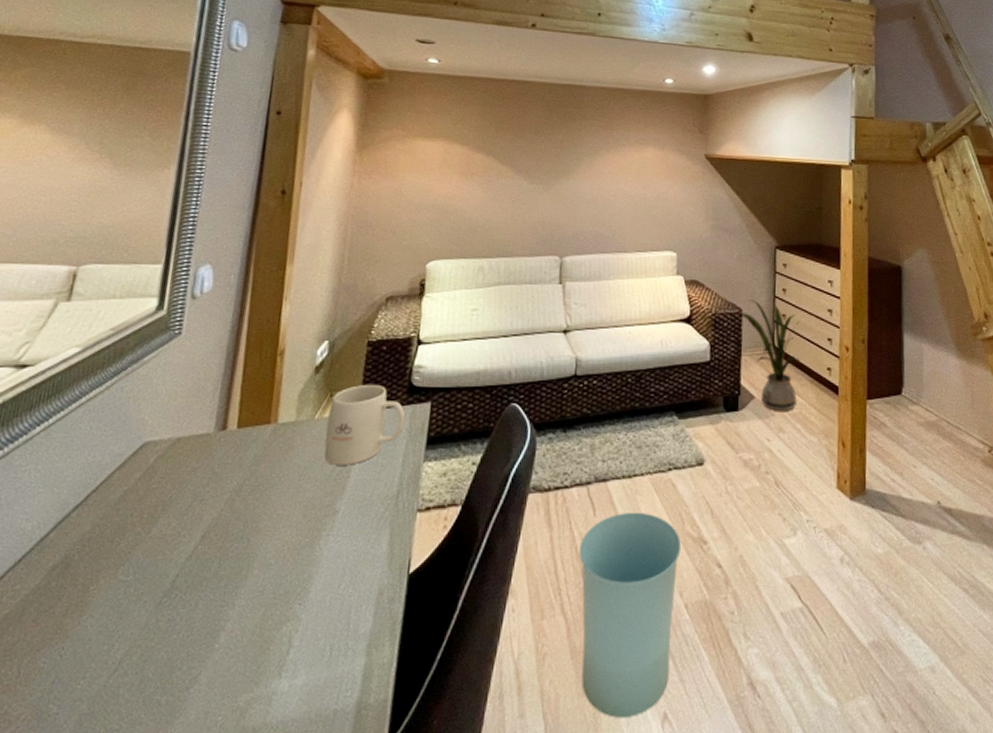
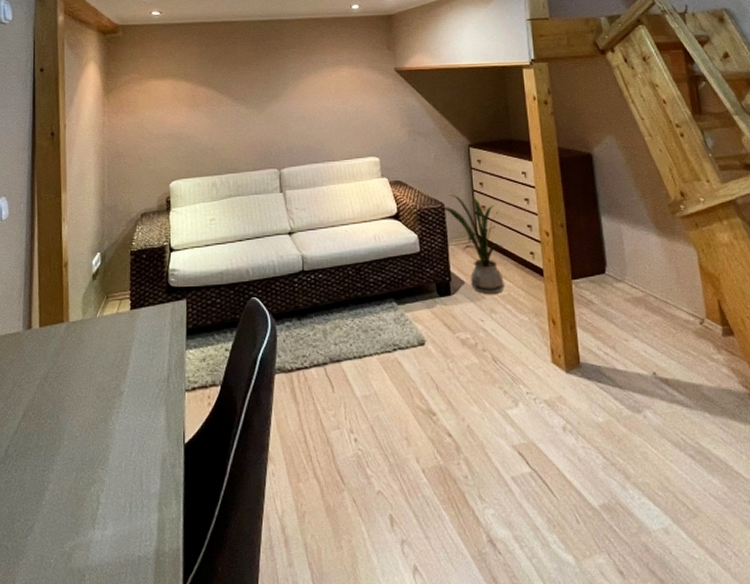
mug: present [324,384,406,465] -> none [106,286,167,355]
waste bin: present [578,512,682,717] -> none [323,388,415,568]

